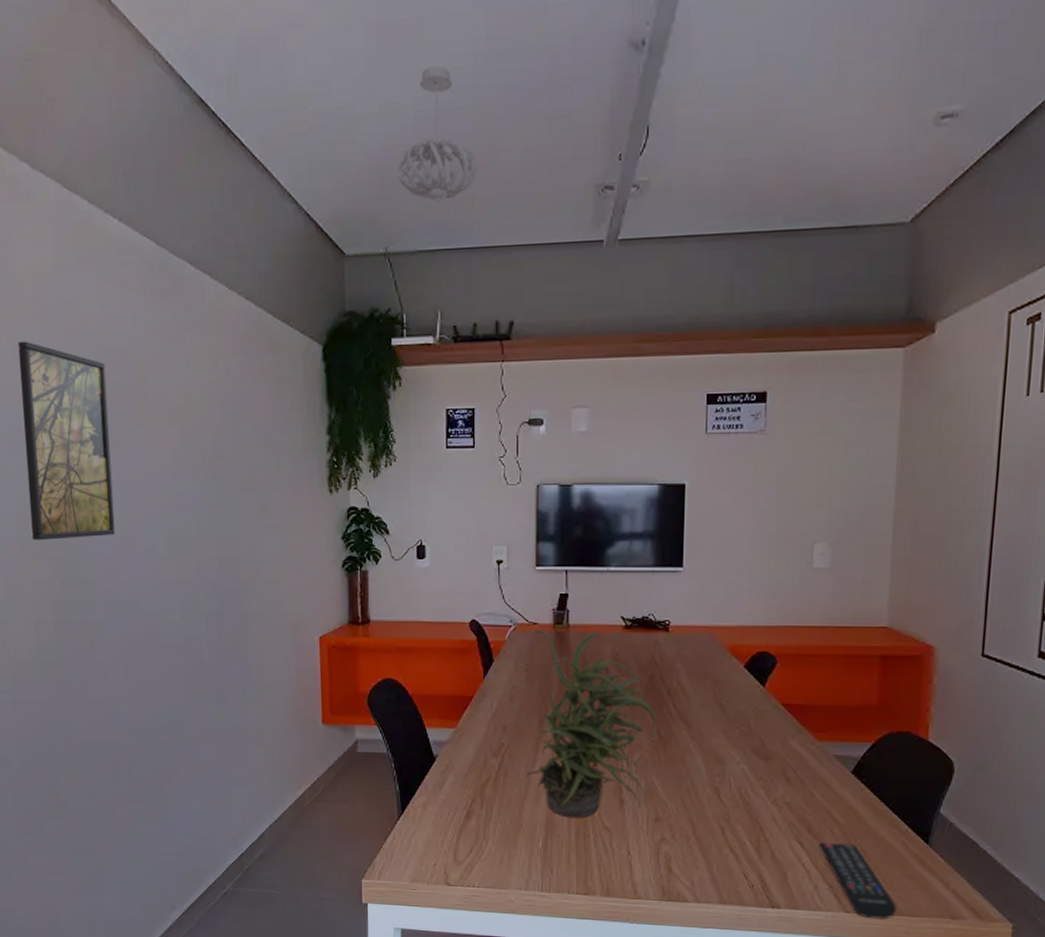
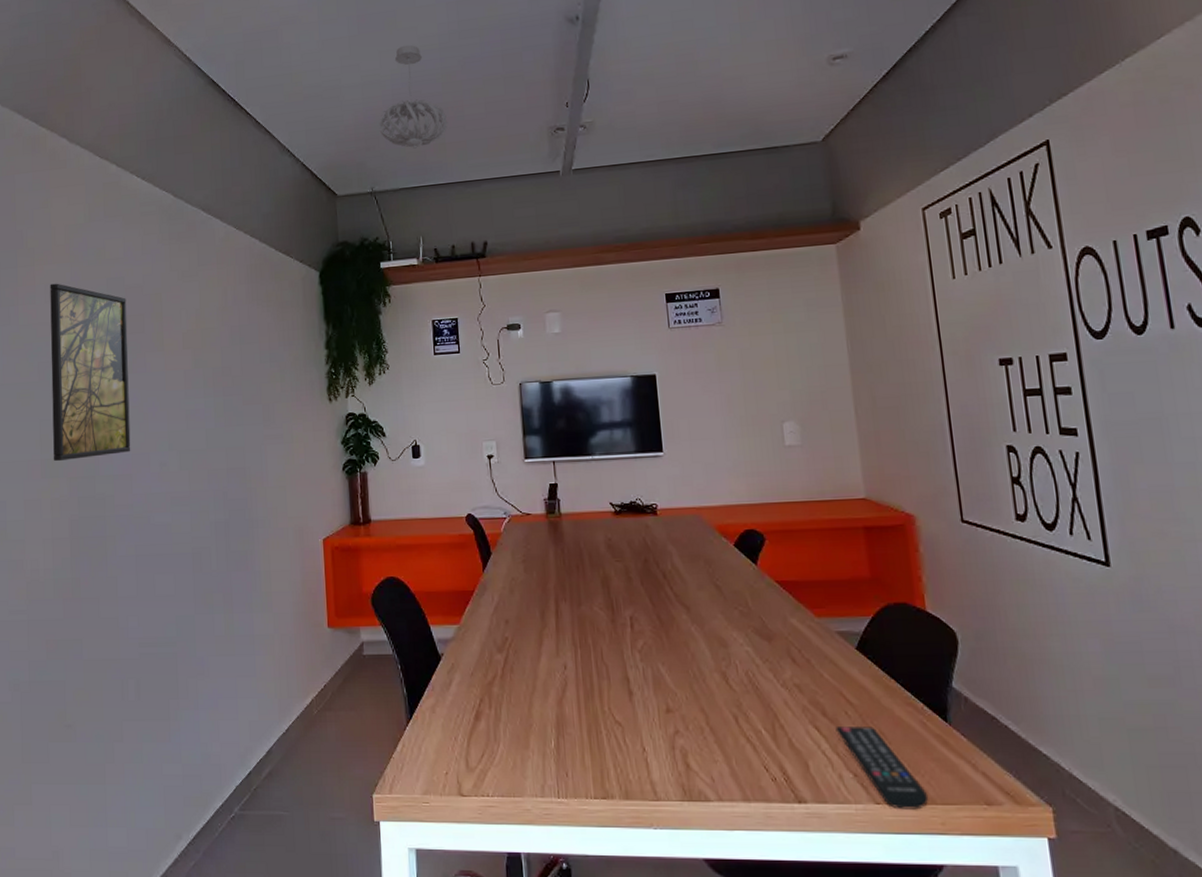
potted plant: present [526,630,658,818] -> none [524,519,658,714]

